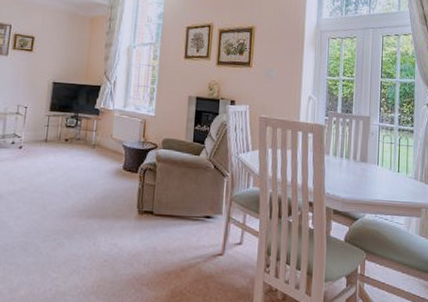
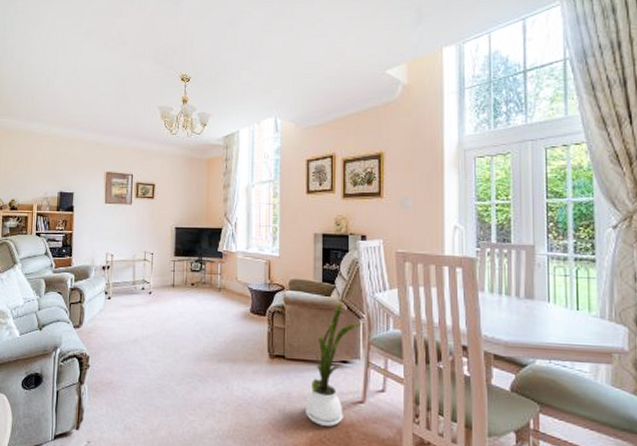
house plant: none [169,160,225,278] -> present [300,301,361,427]

